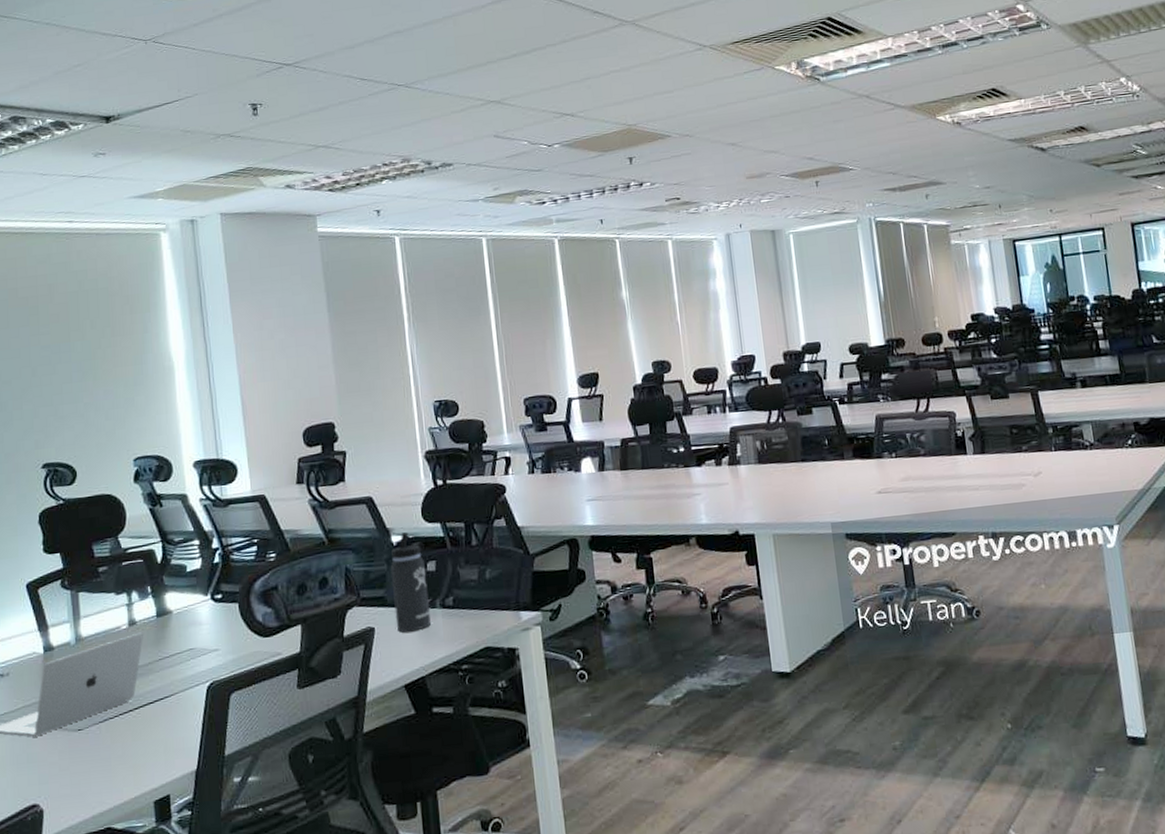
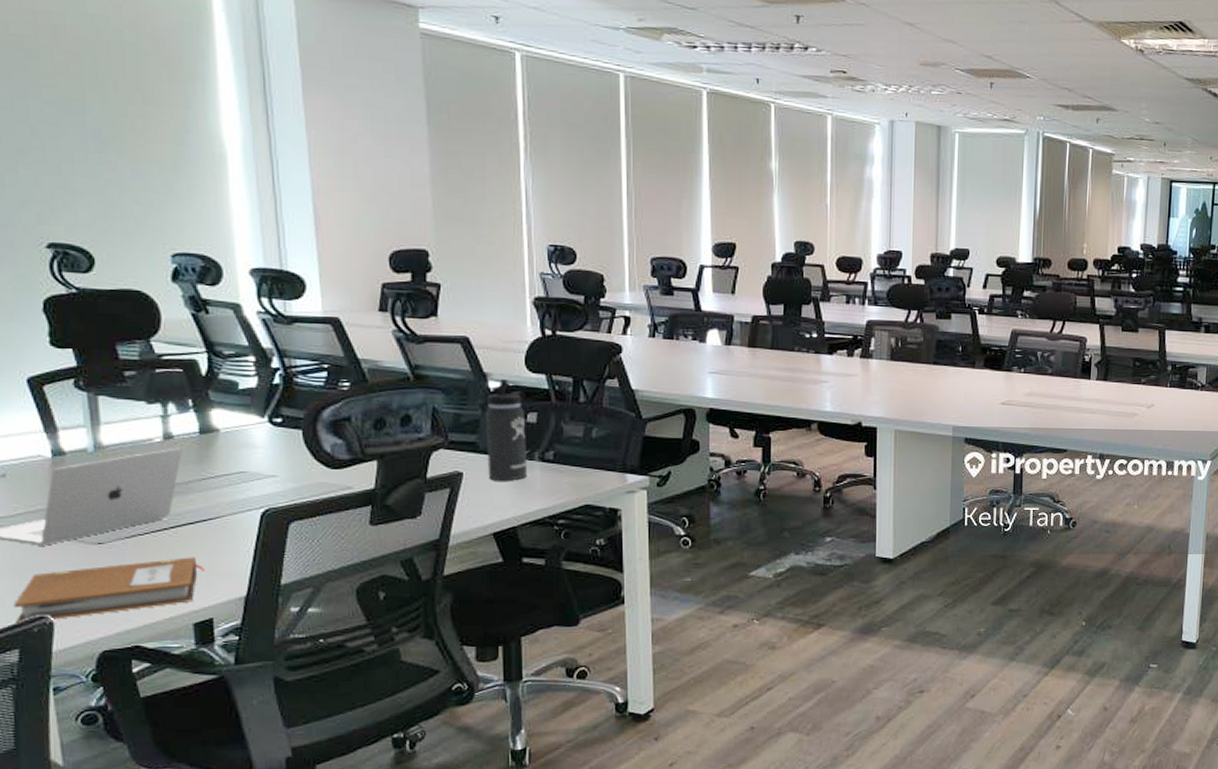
notebook: none [12,735,162,814] -> present [13,557,205,624]

